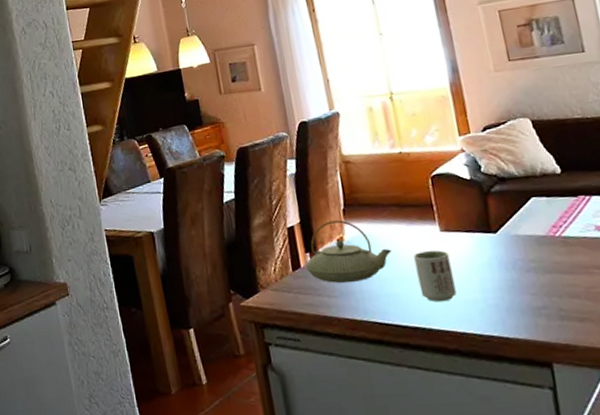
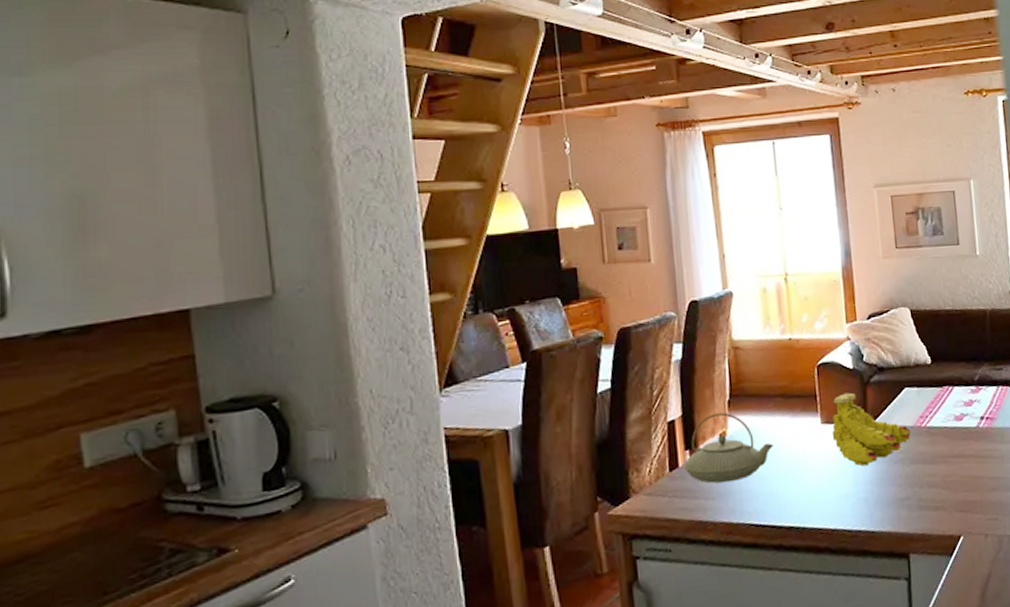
cup: present [414,250,457,302] -> none [794,443,831,499]
fruit: none [451,202,543,274] -> present [831,392,911,466]

